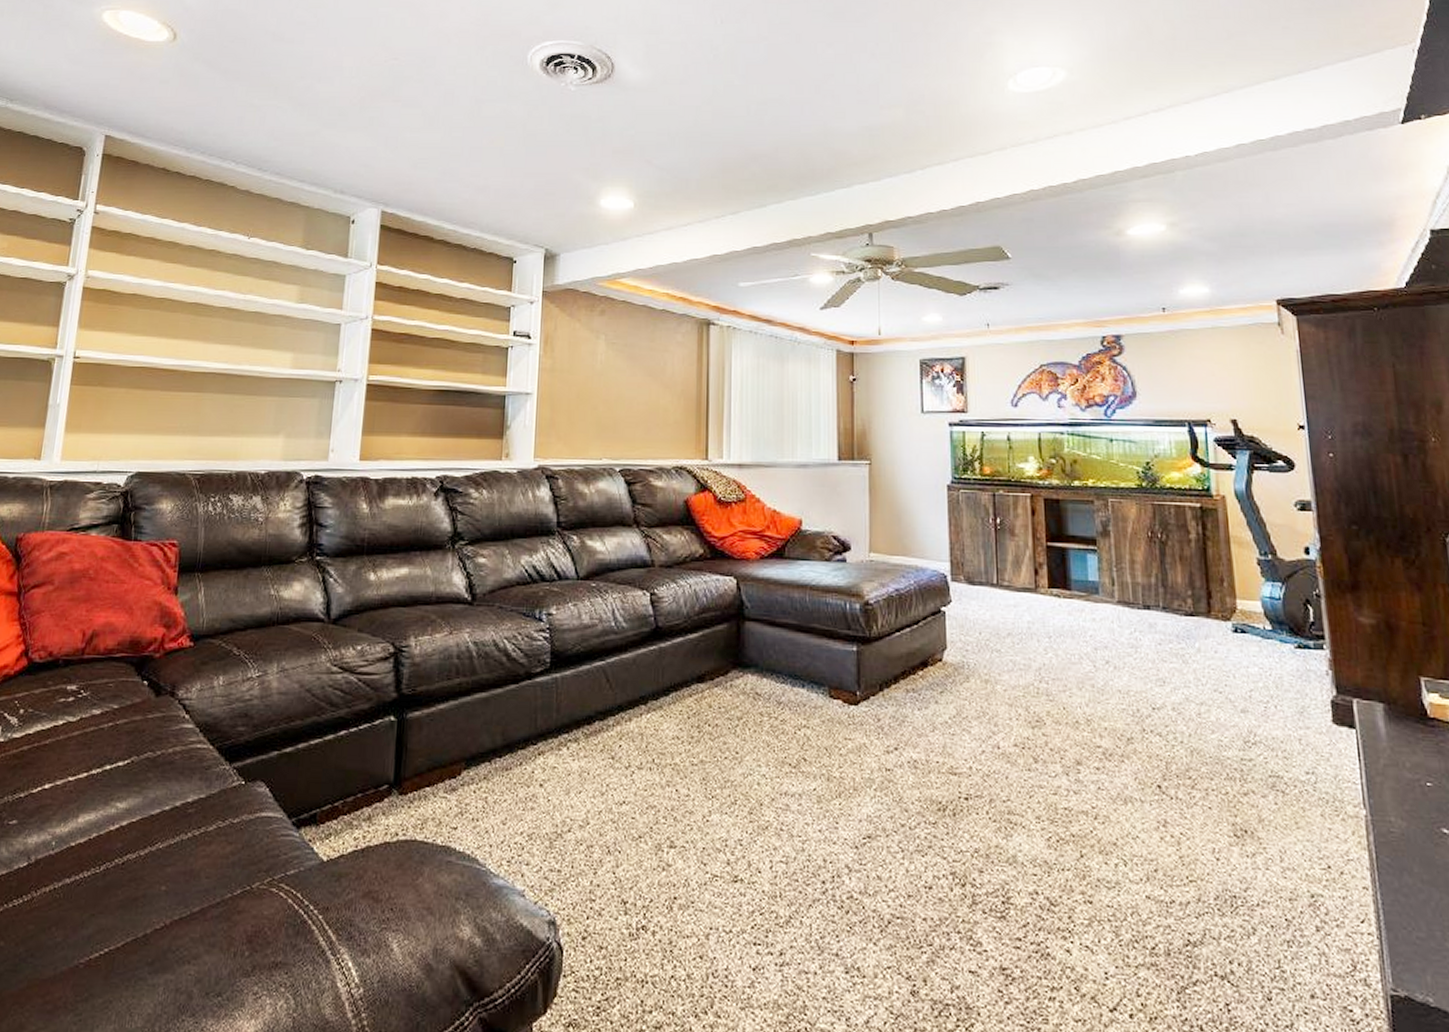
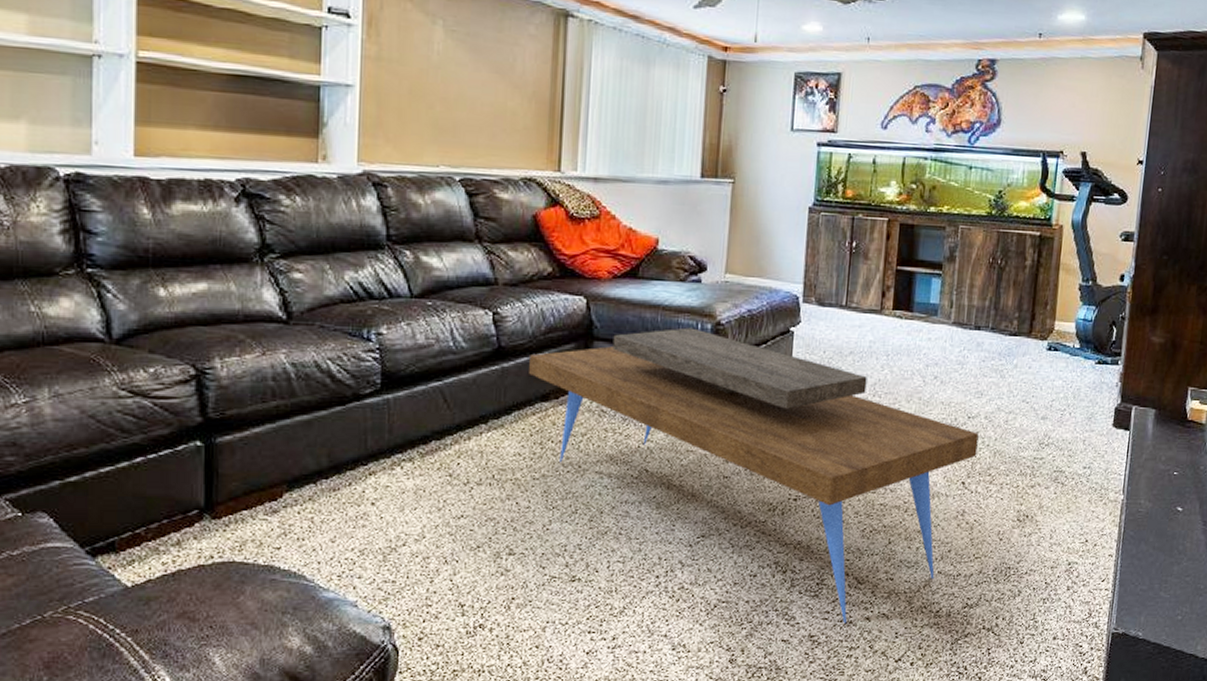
coffee table: none [685,607,1170,956] -> present [529,327,979,624]

